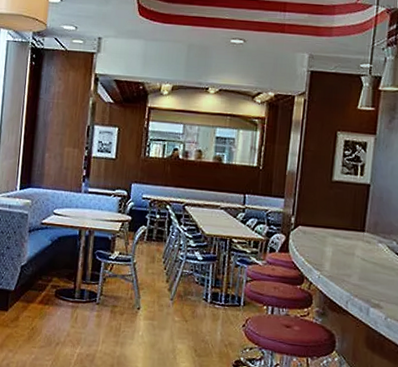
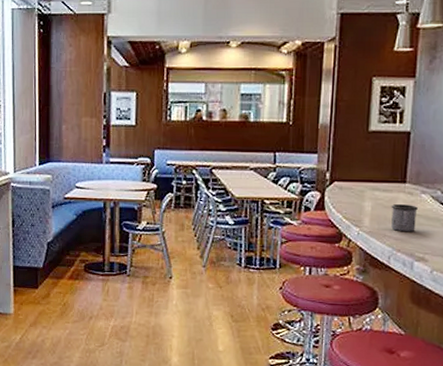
mug: none [350,251,375,279] -> present [391,204,418,231]

